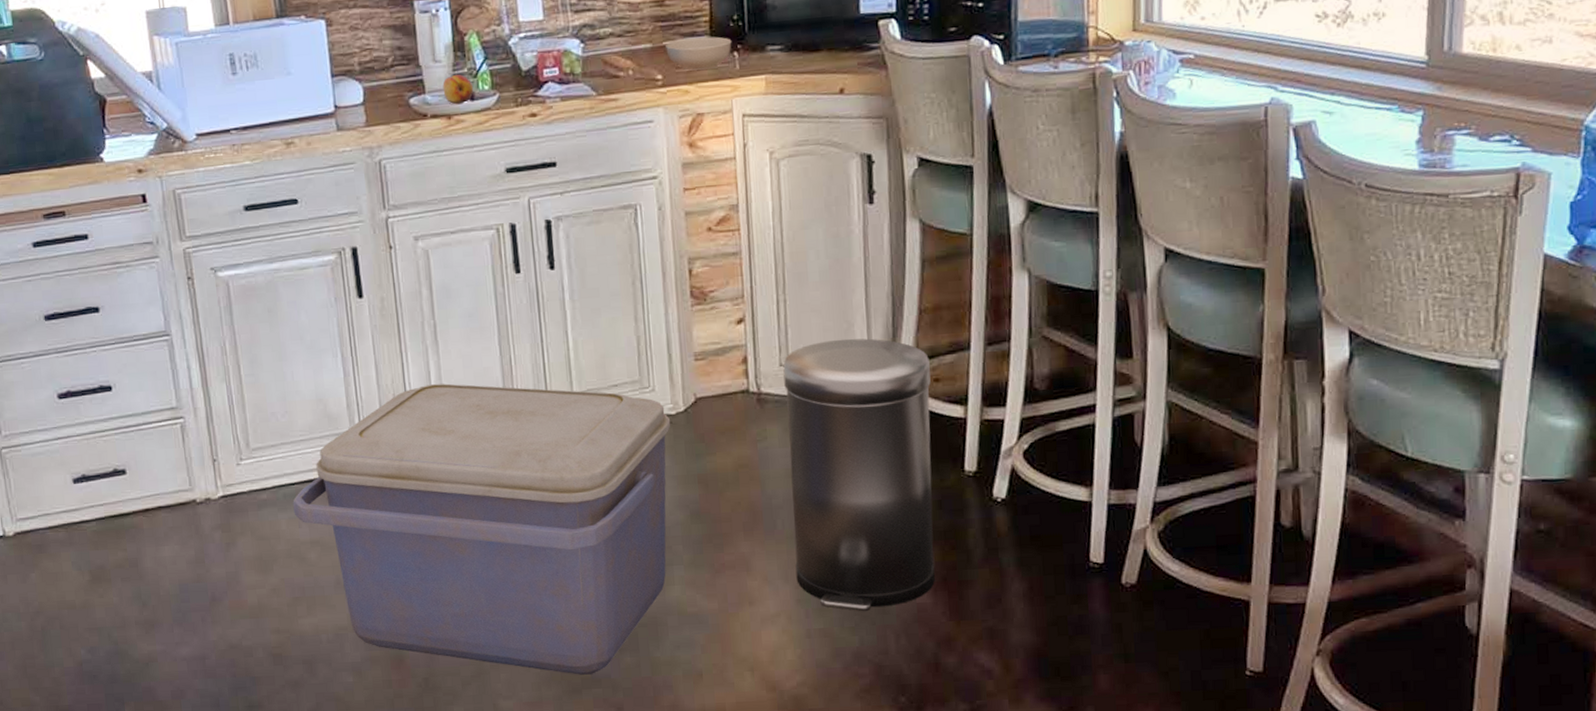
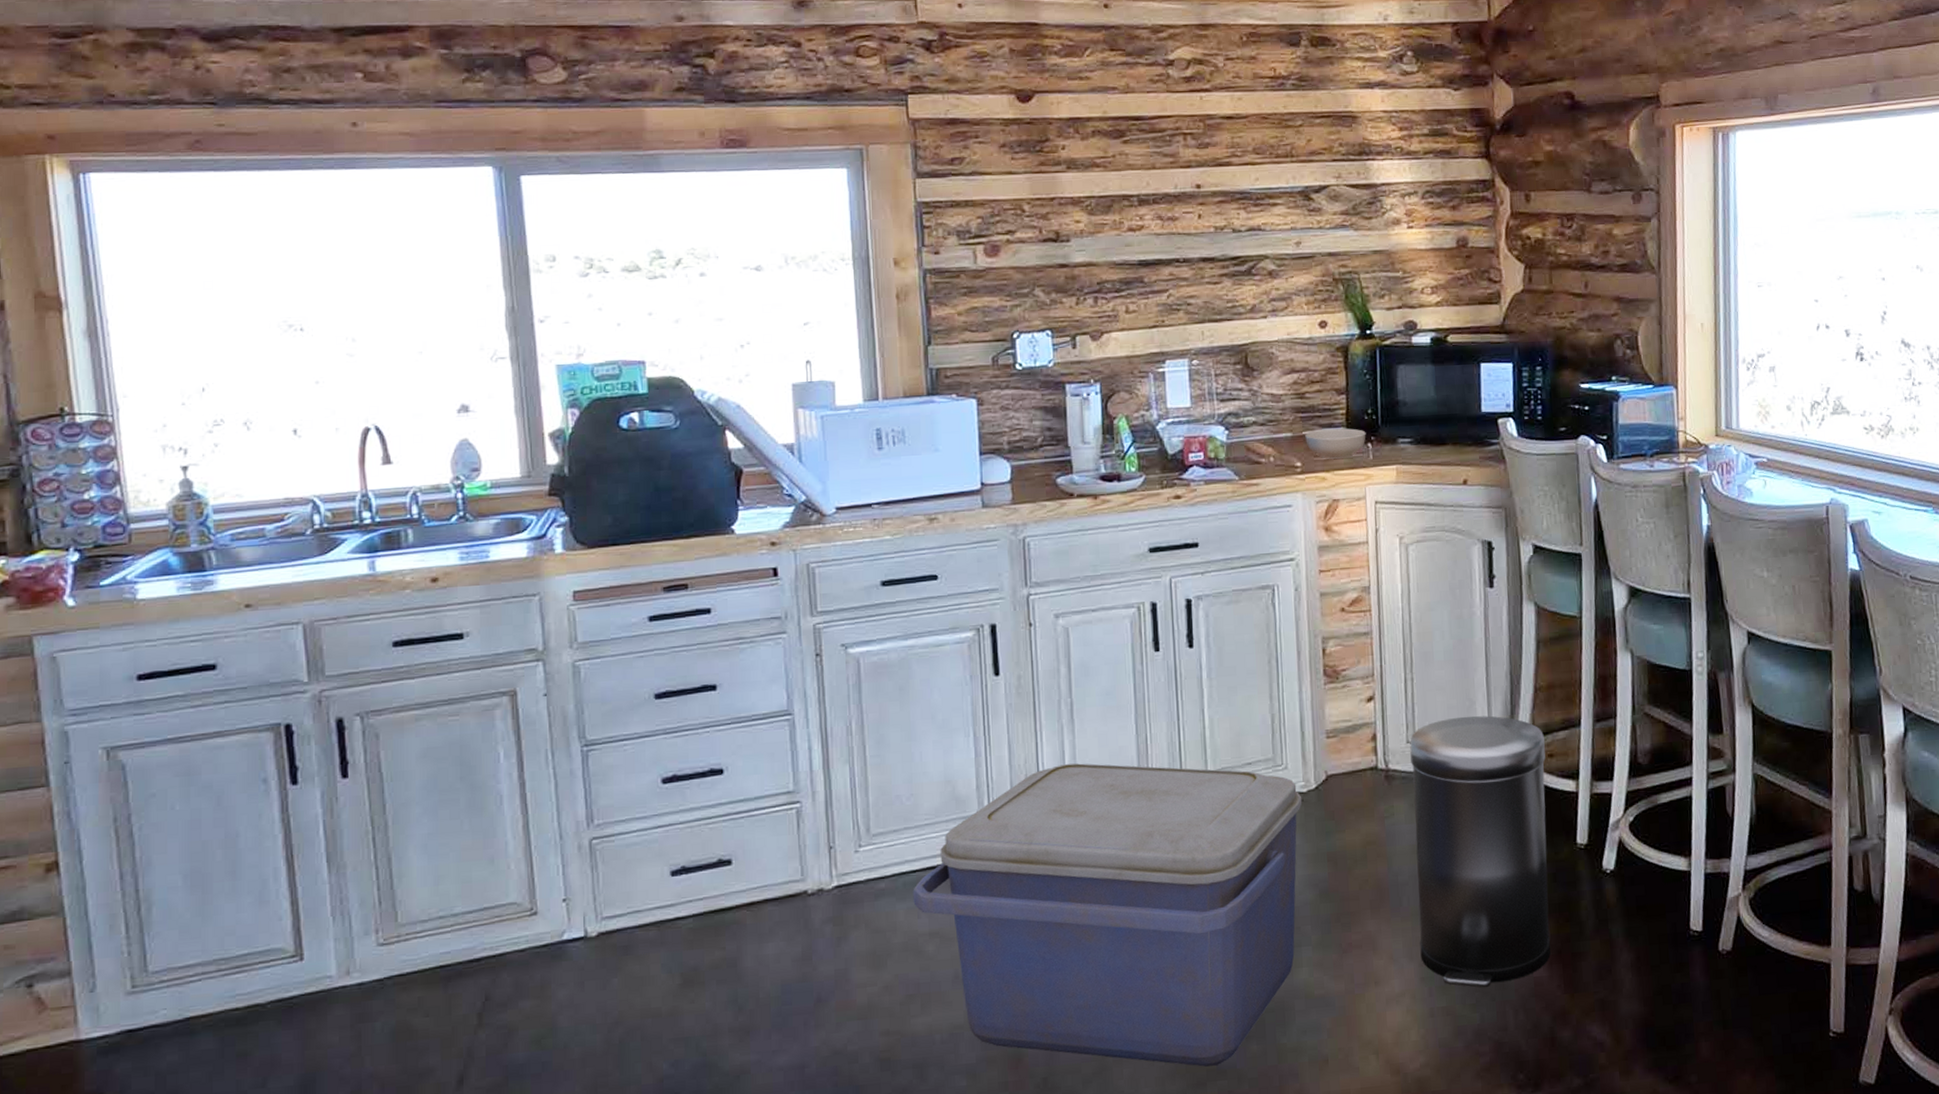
fruit: present [442,75,474,105] -> none [1090,456,1121,485]

